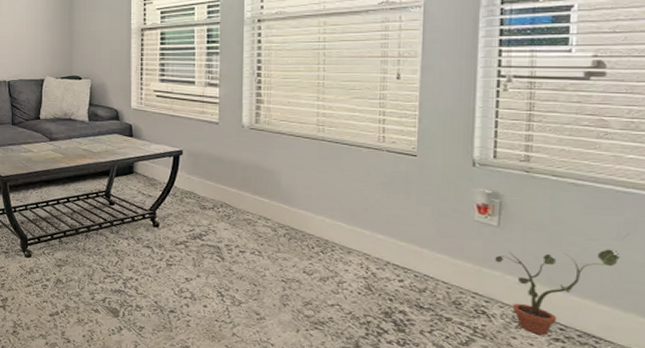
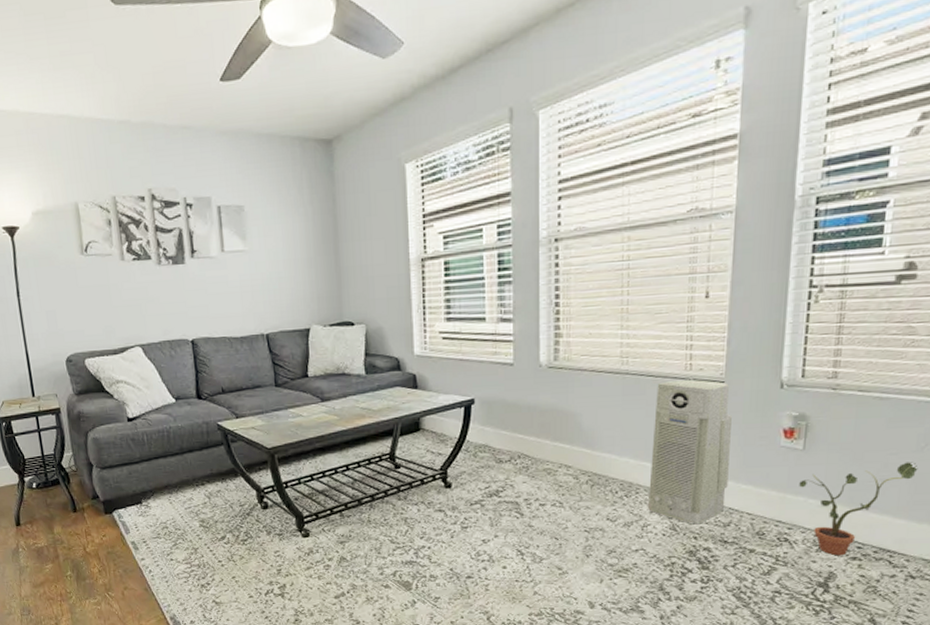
air purifier: none [344,150,425,287] -> present [648,380,732,525]

